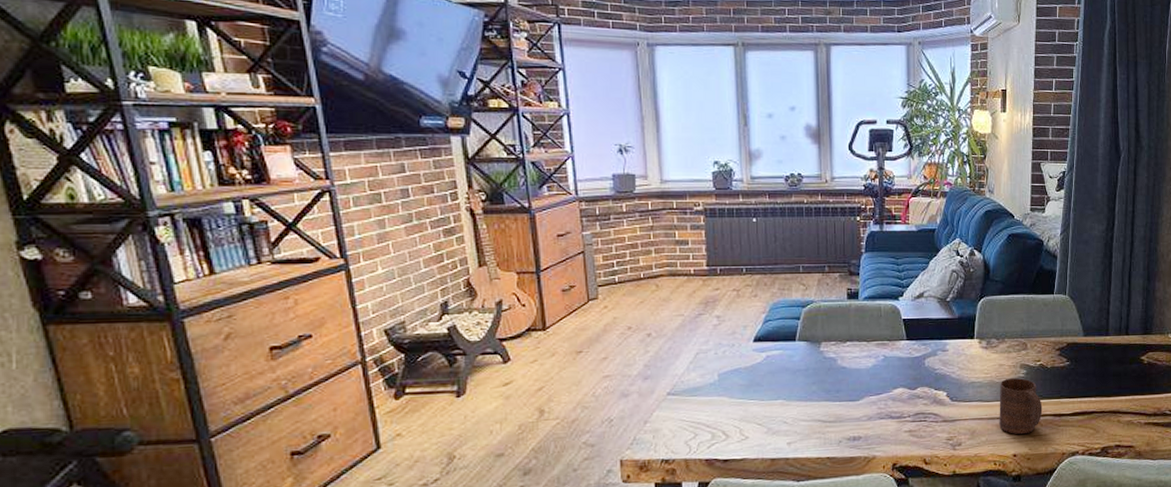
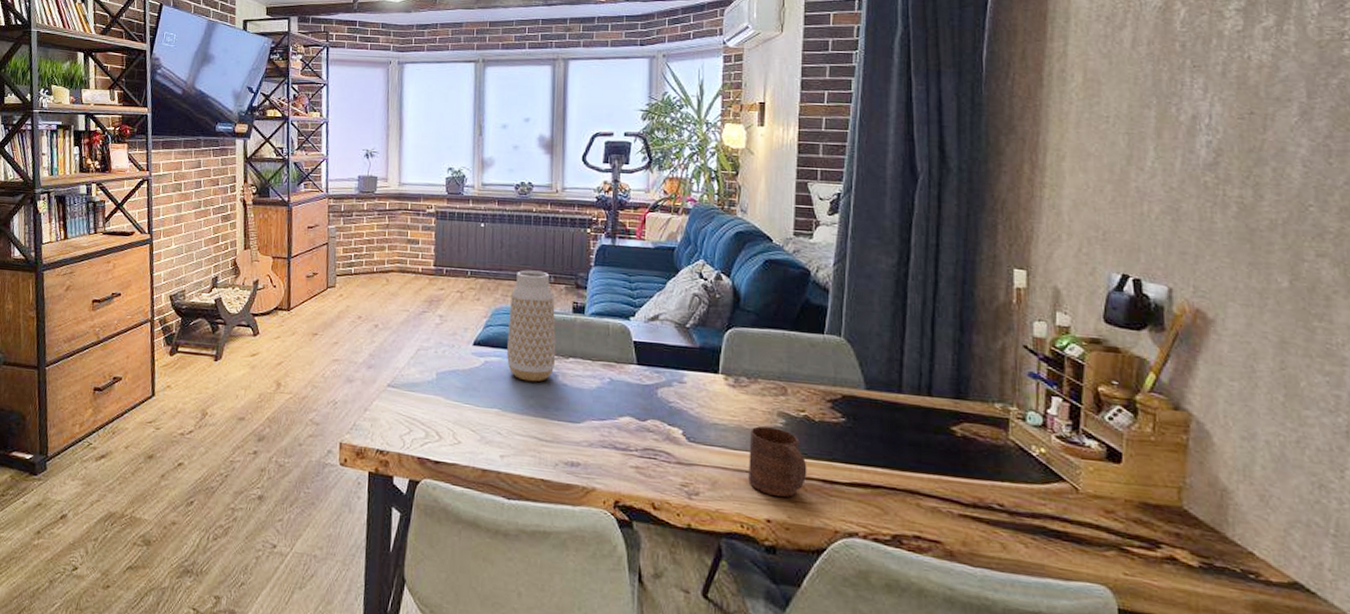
vase: none [787,261,834,370] -> present [507,270,556,382]

